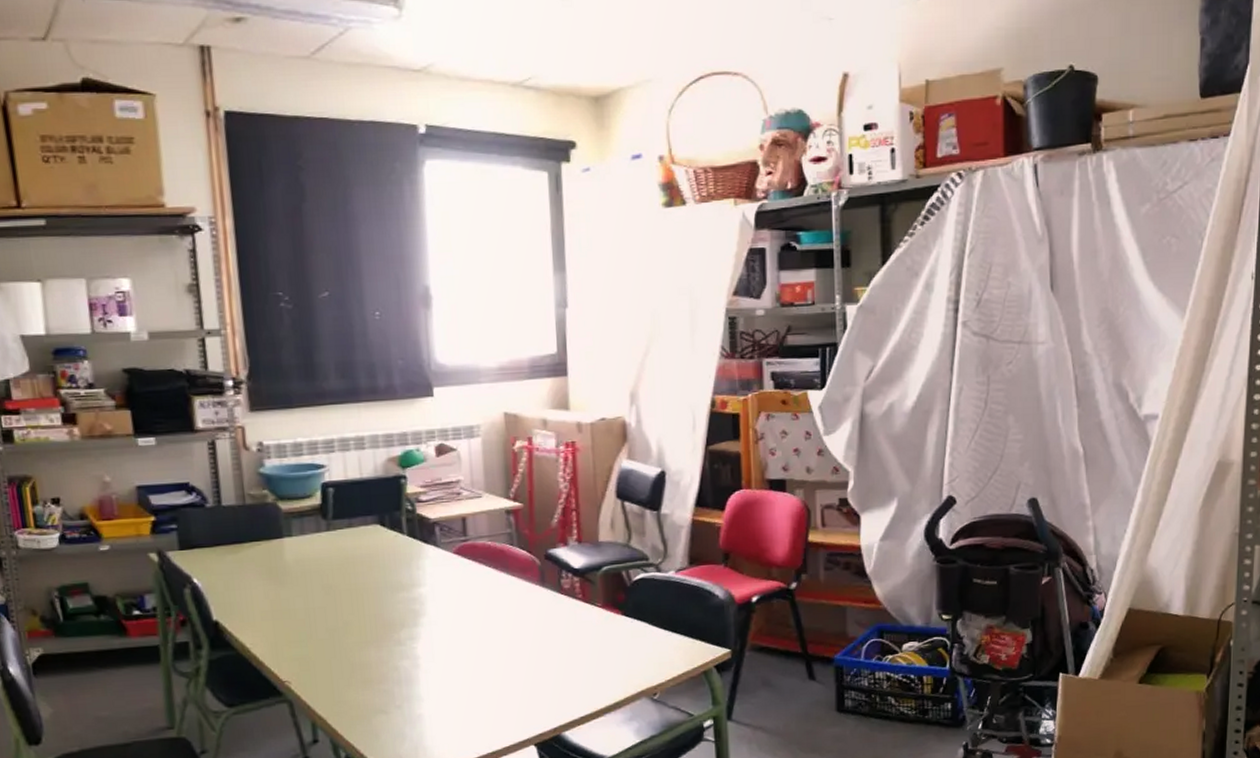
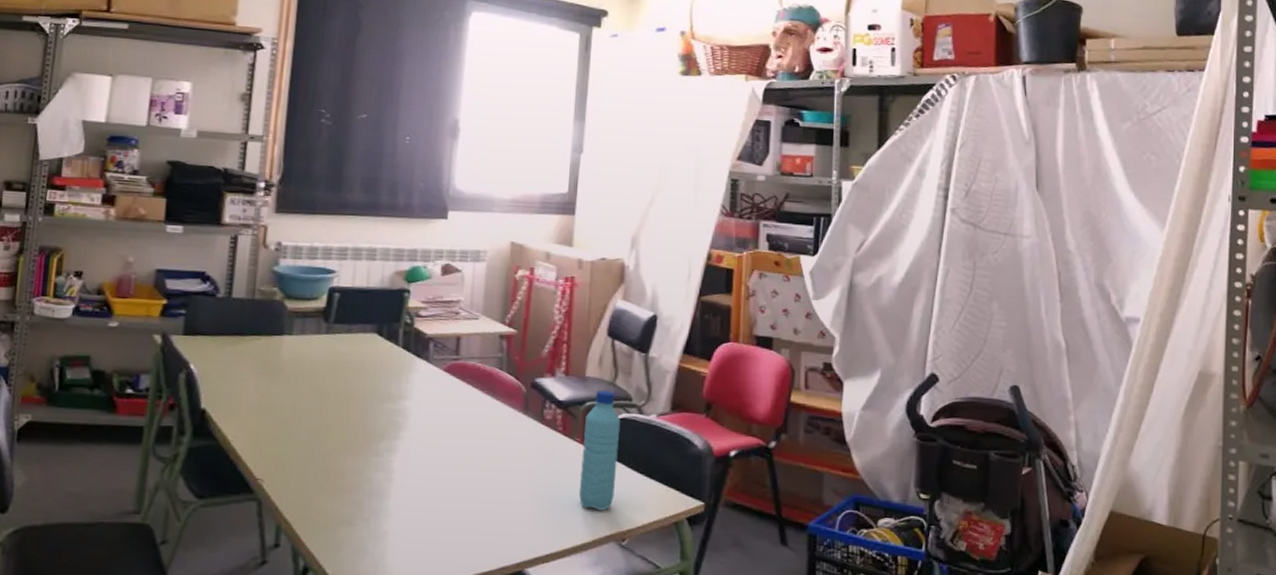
water bottle: none [604,553,641,670] -> present [578,390,621,511]

